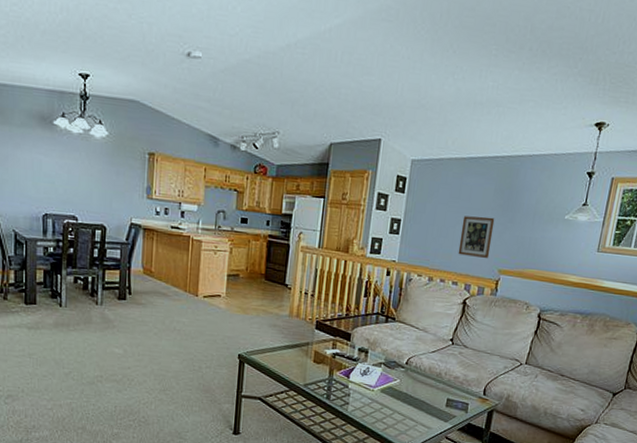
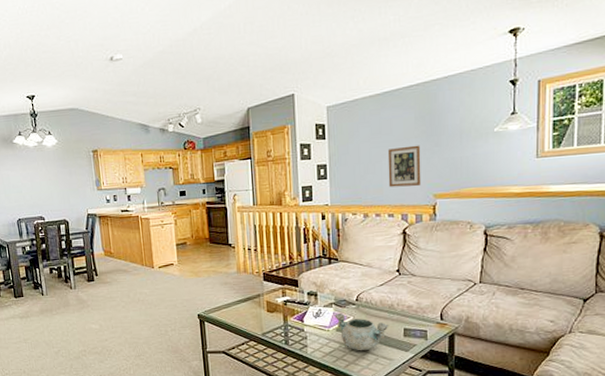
decorative bowl: none [381,373,434,416] -> present [334,312,389,351]

